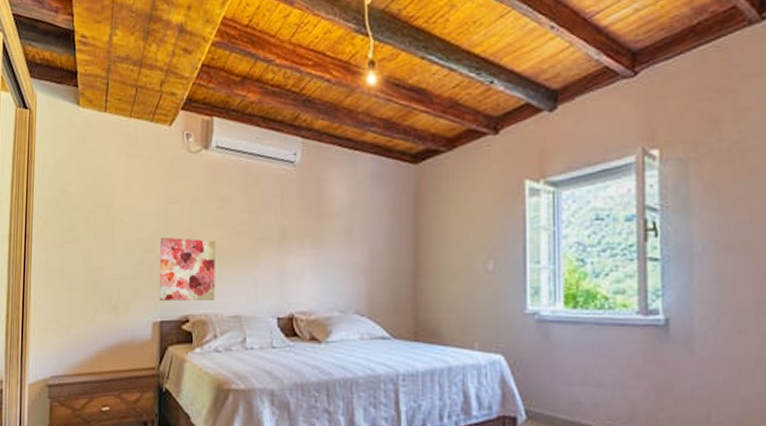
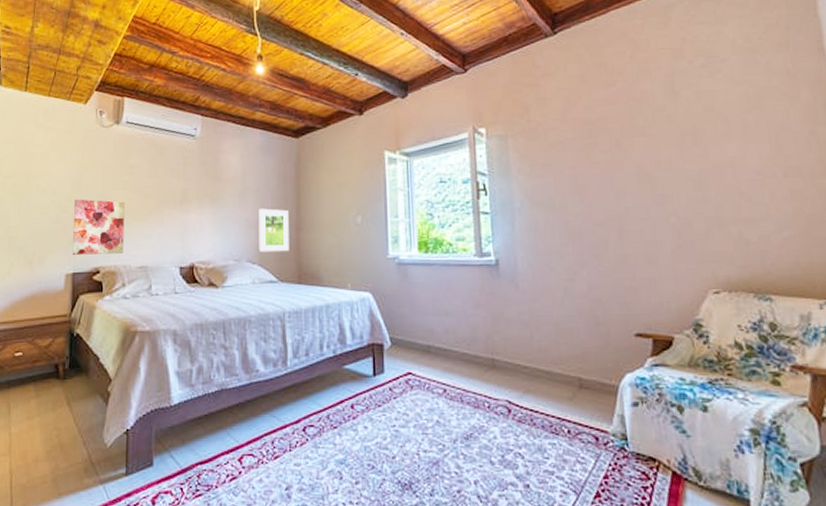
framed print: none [369,250,405,303] -> present [259,208,289,253]

